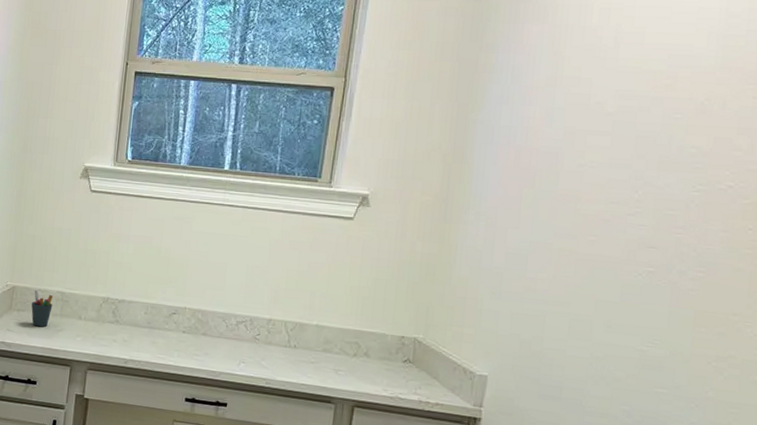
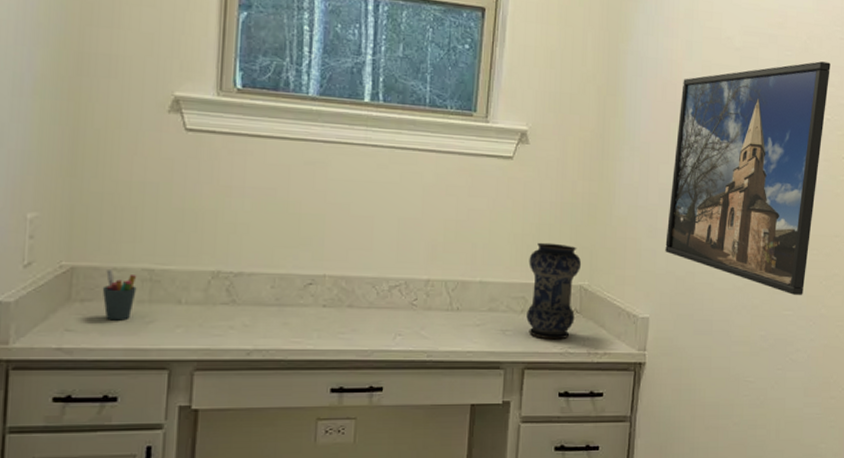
vase: none [359,295,417,386] -> present [526,242,582,340]
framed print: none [509,123,737,375] -> present [665,61,831,296]

